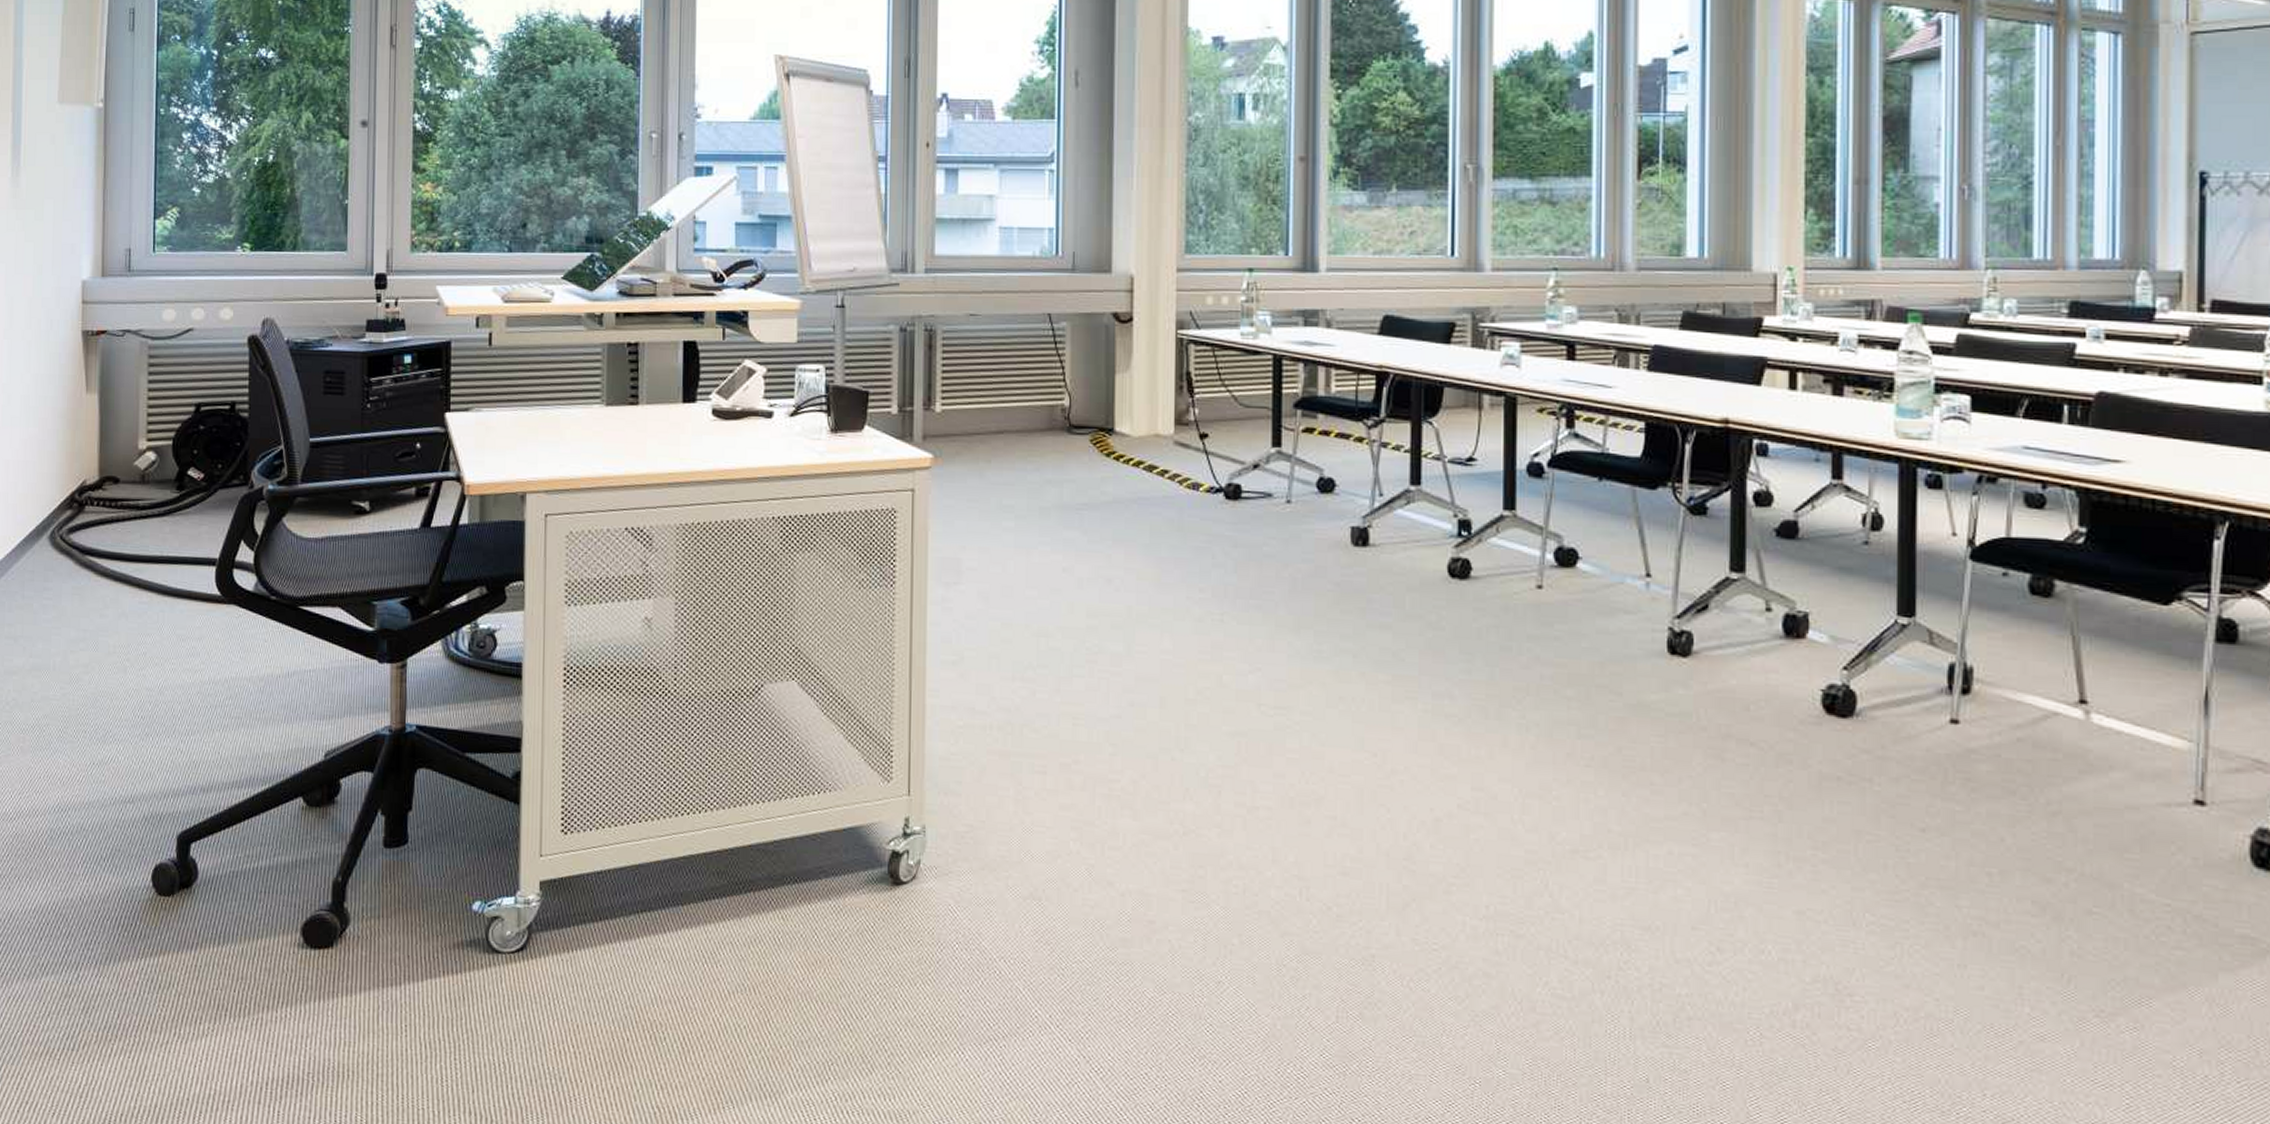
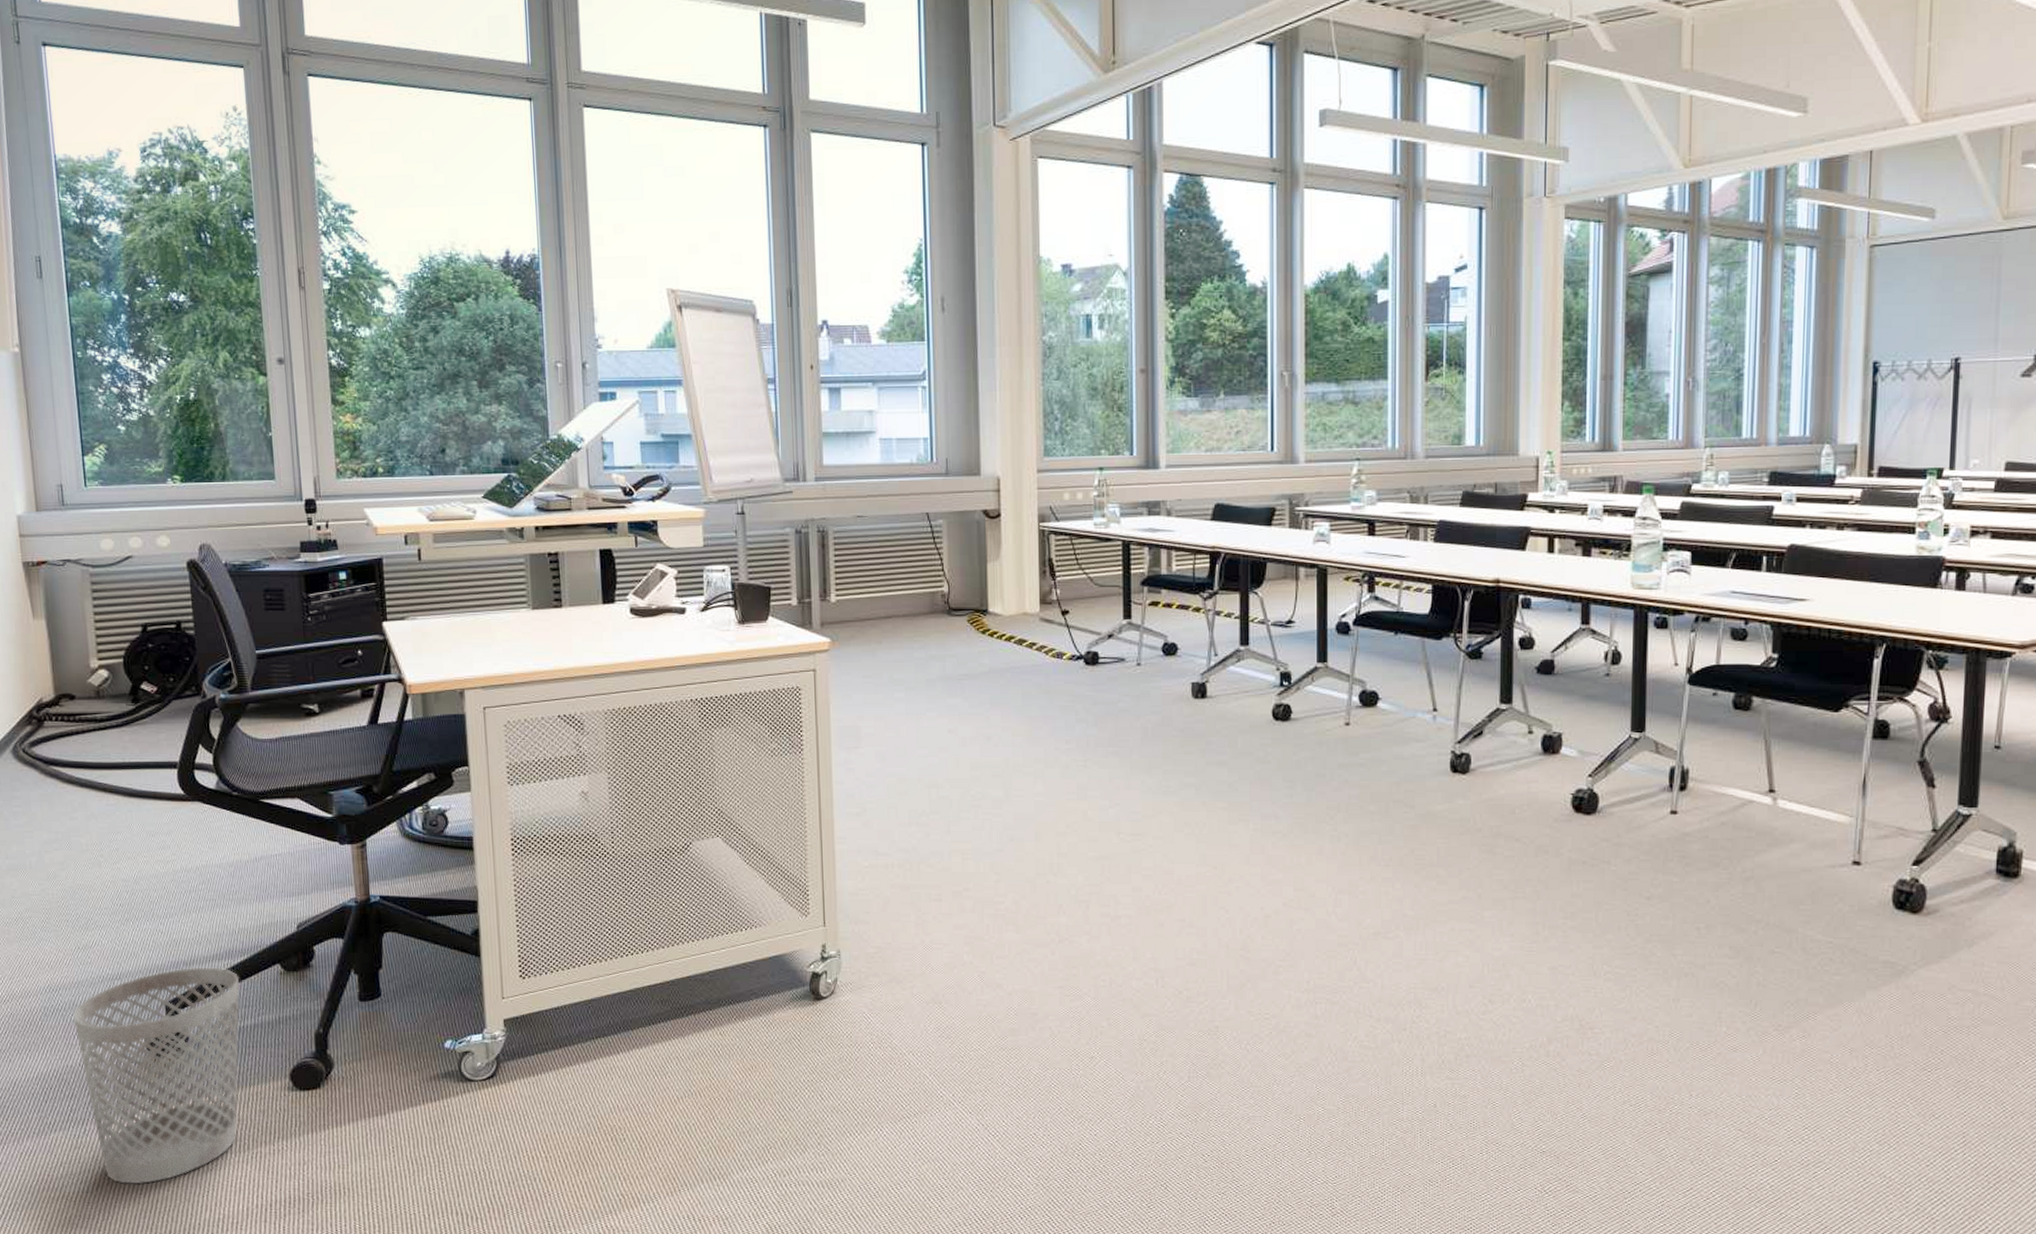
wastebasket: none [80,794,258,1046] -> present [74,967,240,1185]

